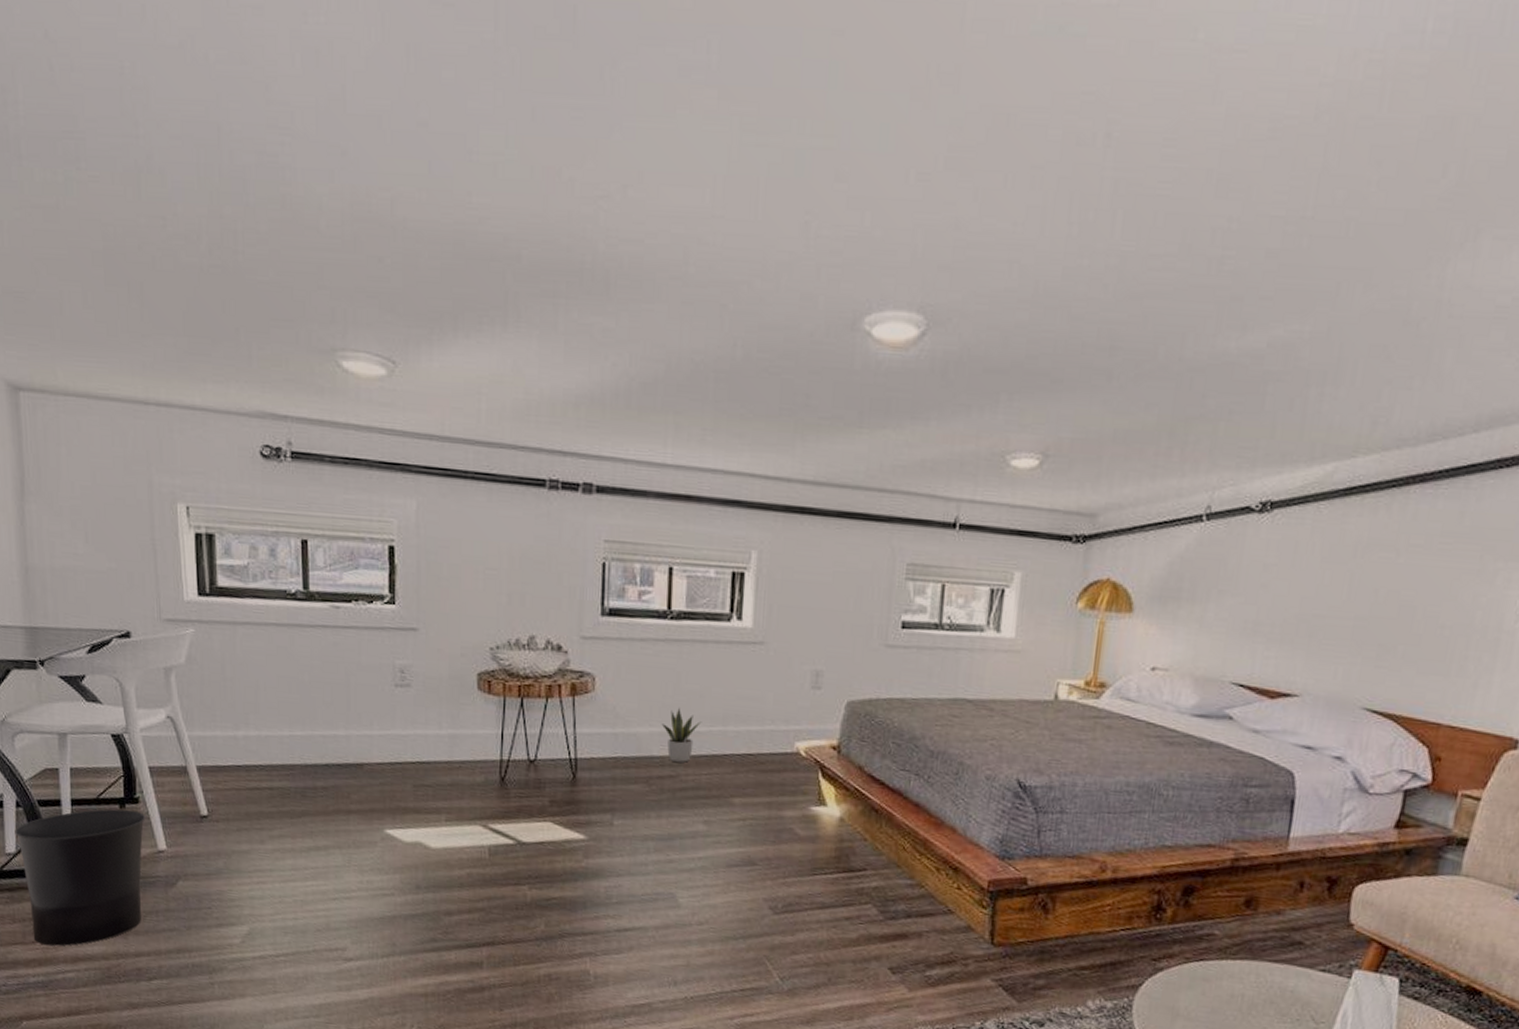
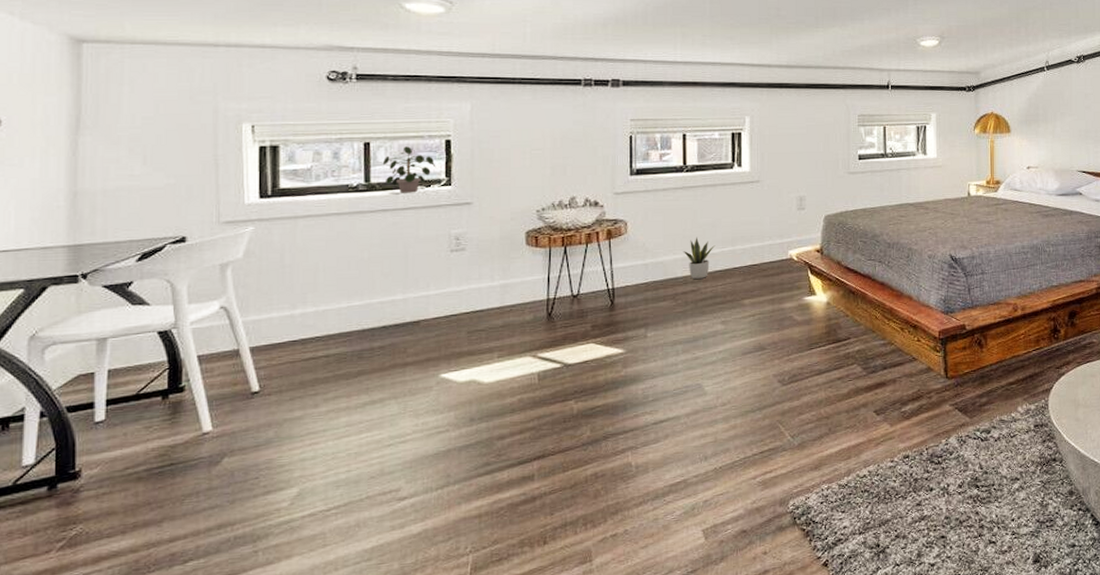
waste bin: present [15,809,146,946] -> none [35,399,191,552]
potted plant: none [322,549,379,609] -> present [383,146,436,193]

